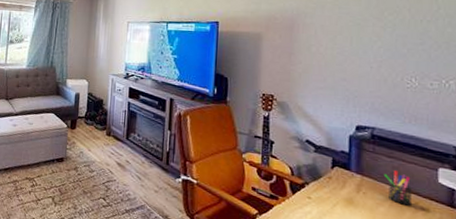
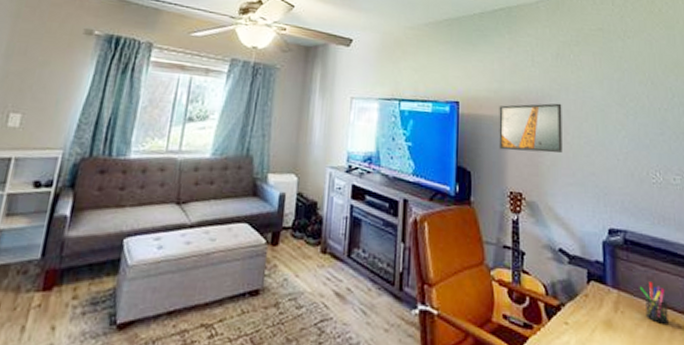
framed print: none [253,19,317,62] -> present [499,103,563,153]

